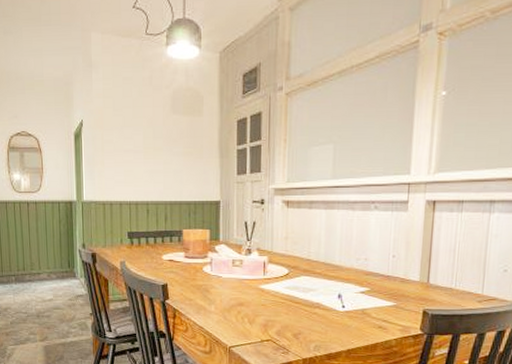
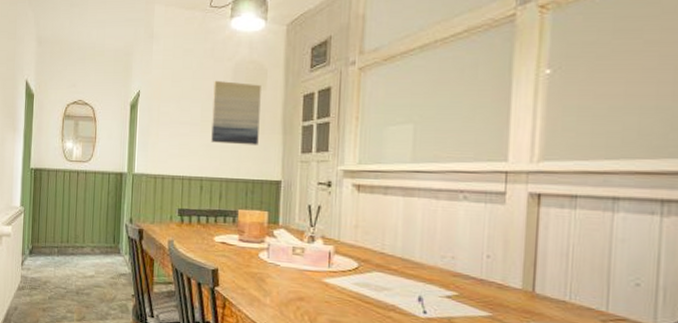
wall art: none [154,108,198,169] -> present [211,80,261,145]

